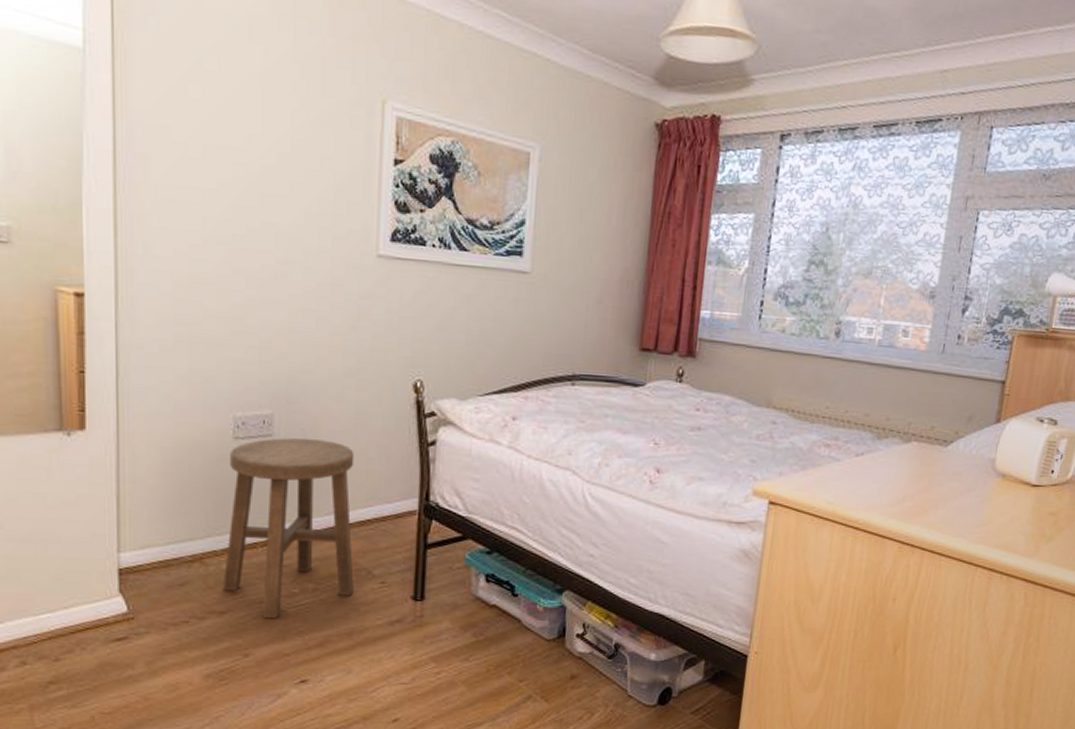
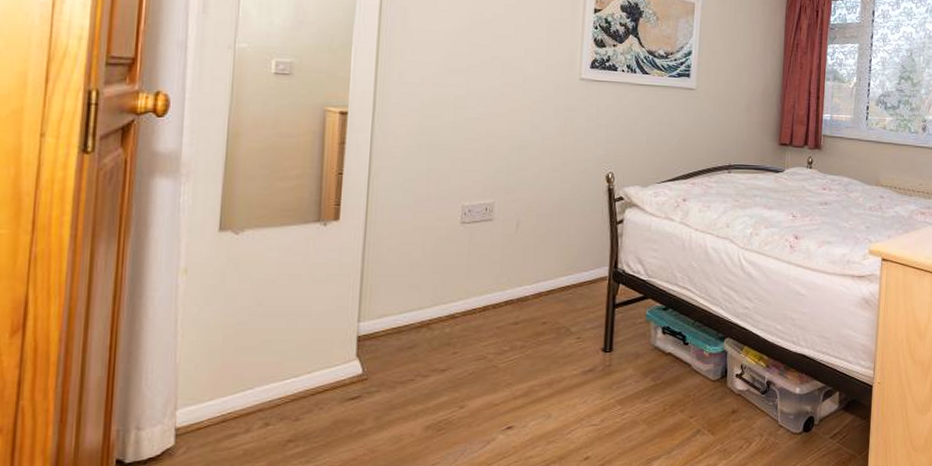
stool: present [222,438,355,619] -> none [445,221,558,374]

